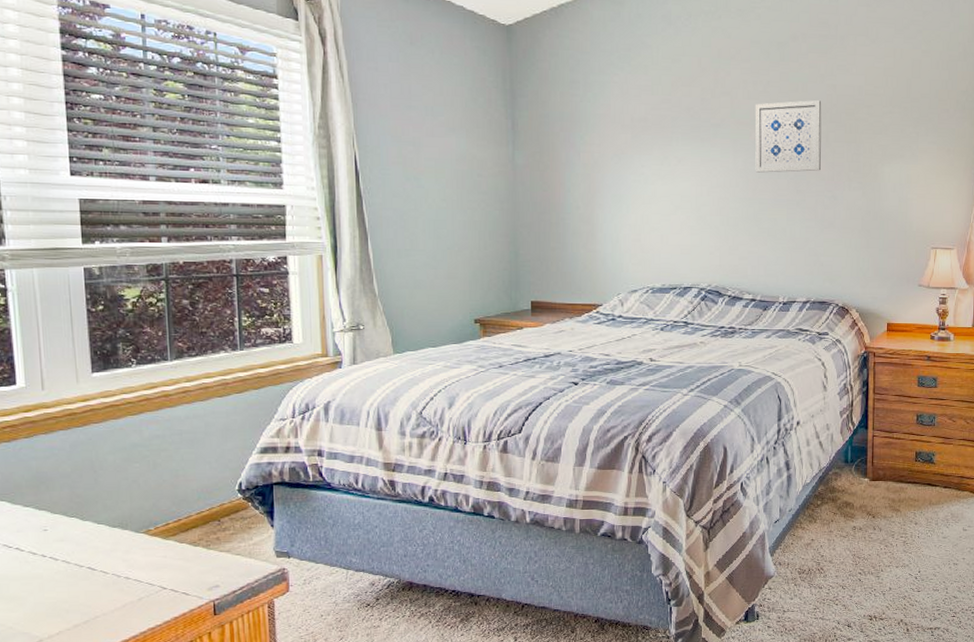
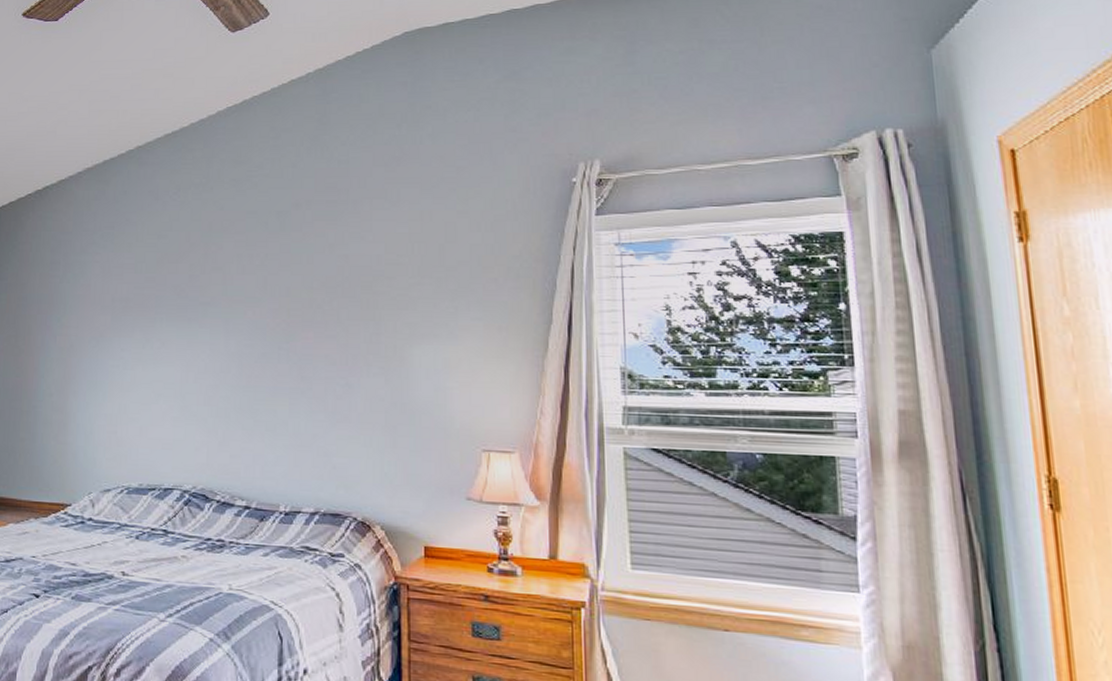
wall art: present [755,100,822,173] -> none [250,273,331,357]

